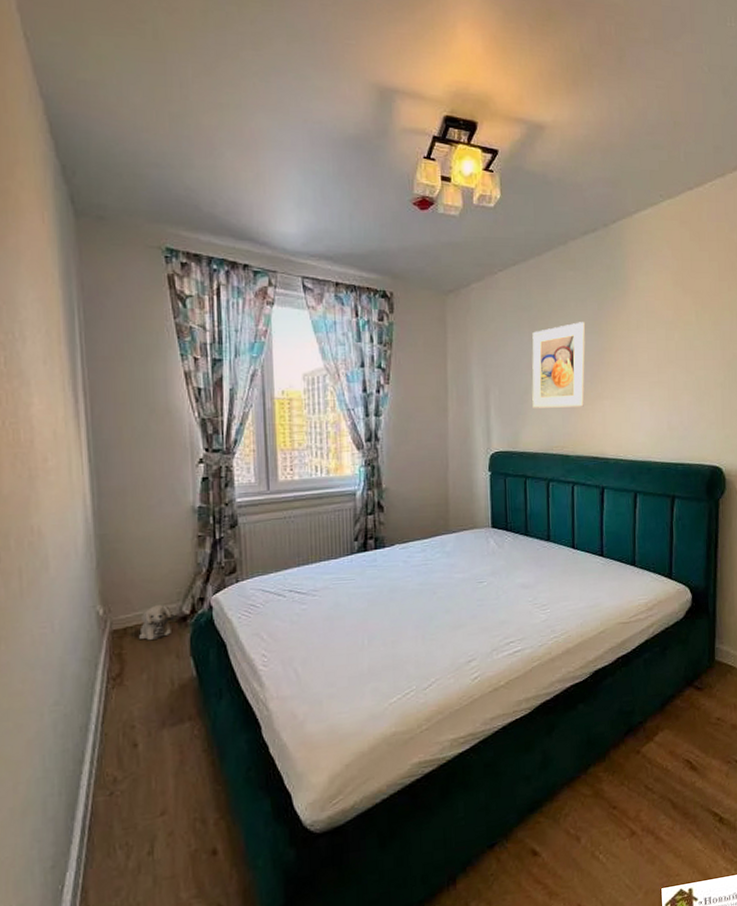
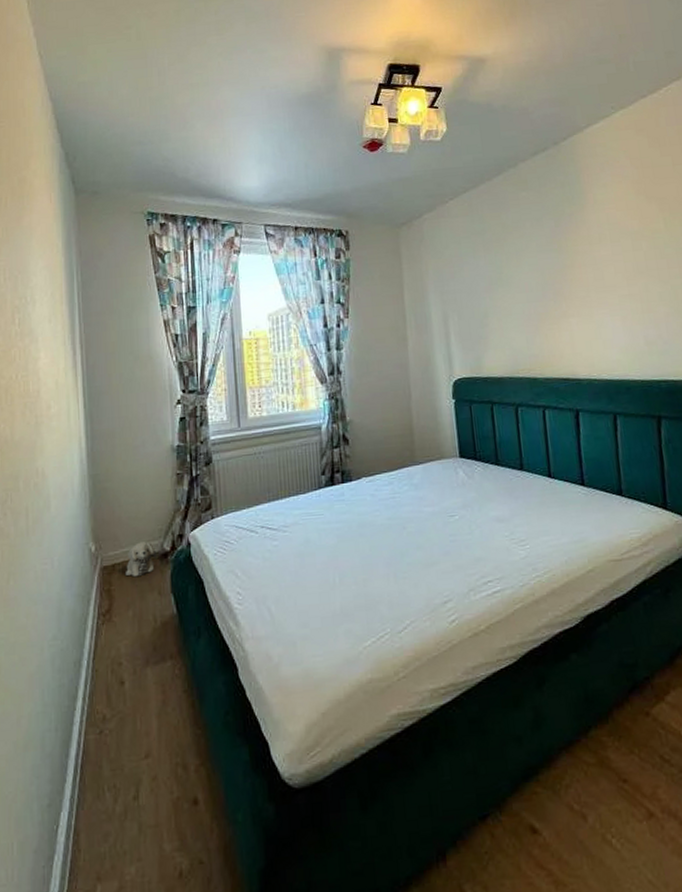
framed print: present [532,322,586,408] -> none [488,240,549,332]

